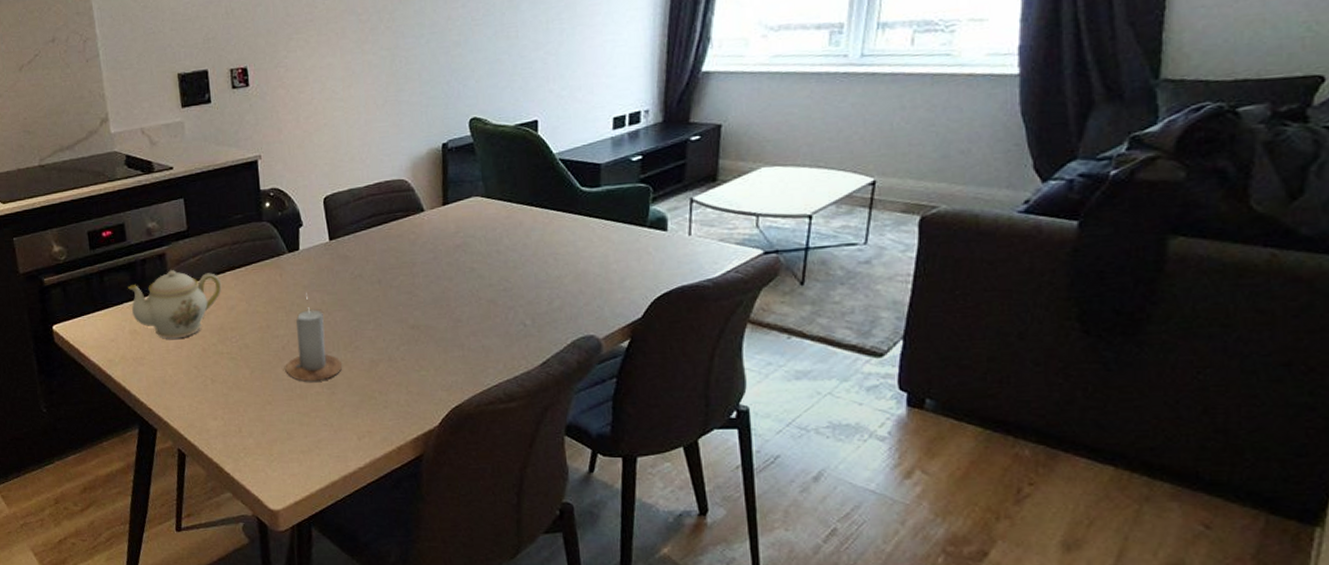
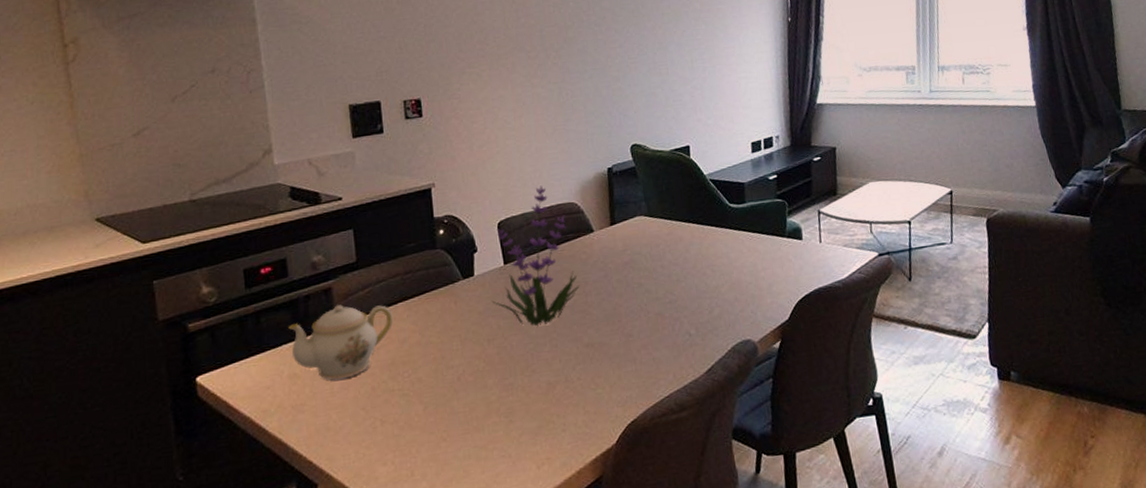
candle: present [285,293,343,382] -> none [461,319,520,412]
plant: none [316,160,407,306] -> present [491,185,580,328]

